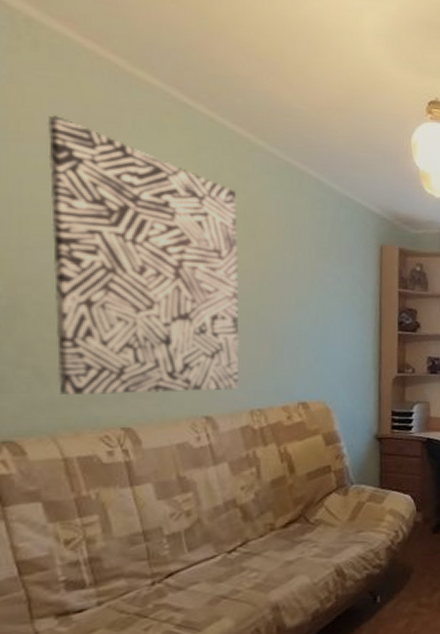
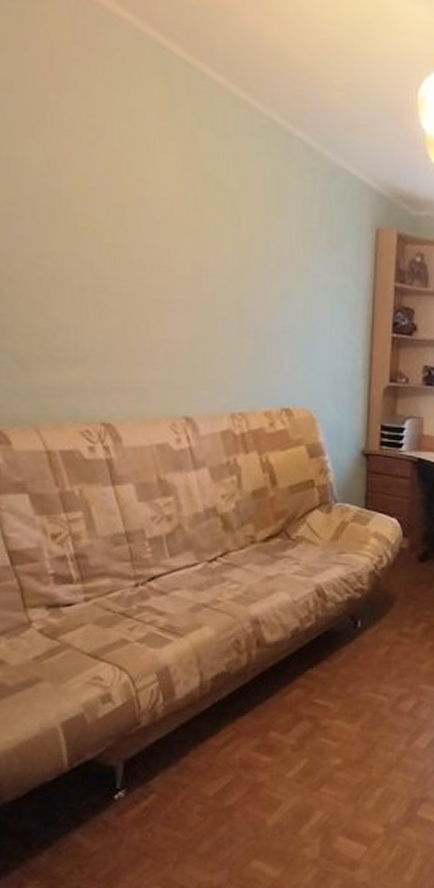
wall art: present [47,115,240,396] -> none [12,57,220,390]

